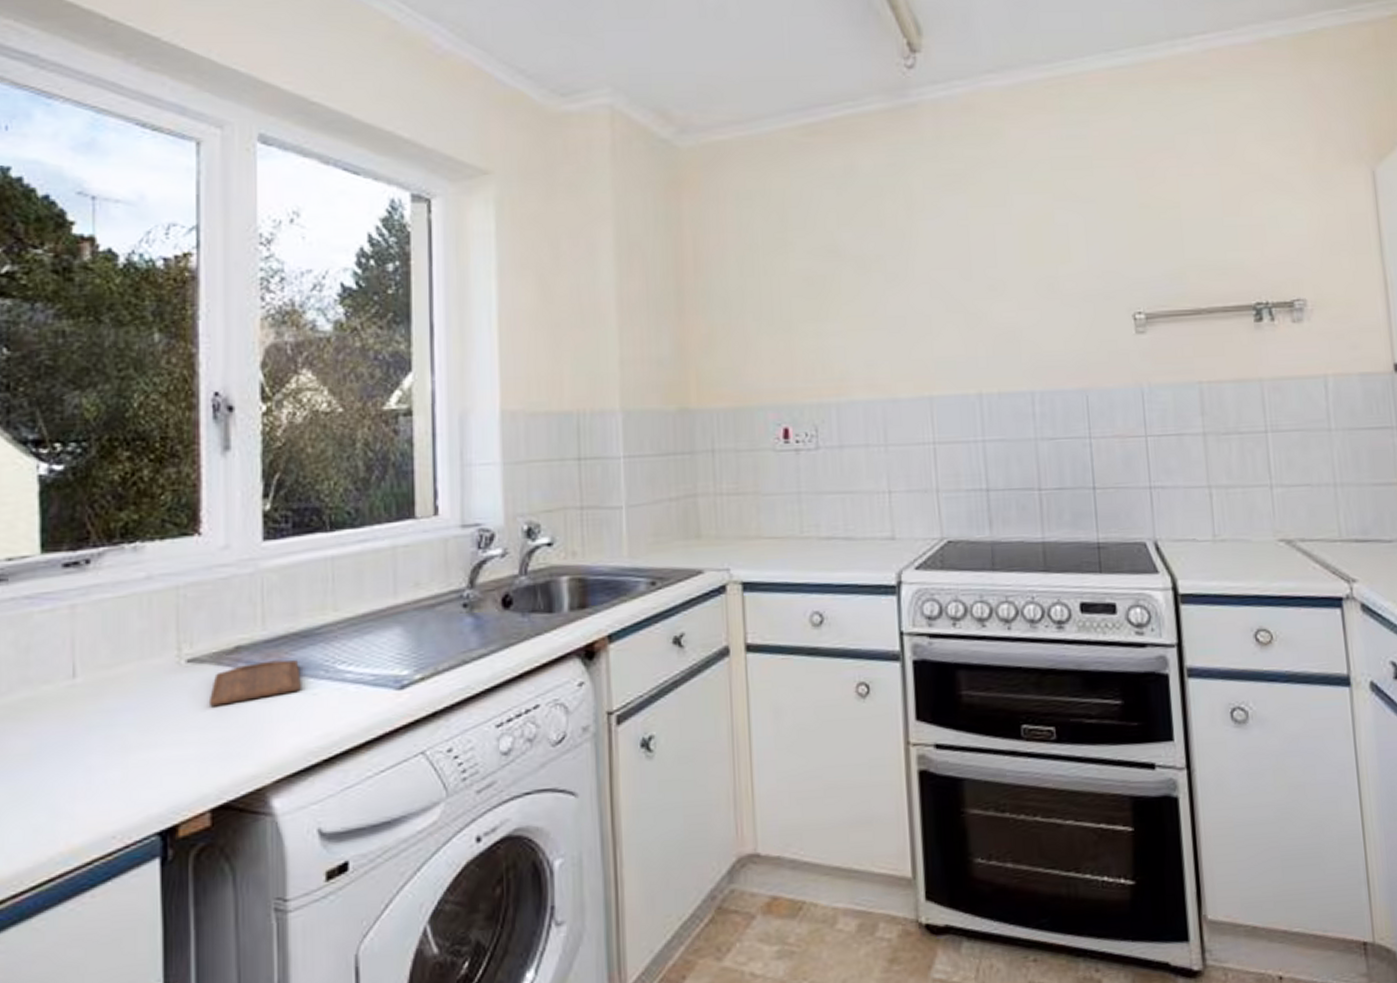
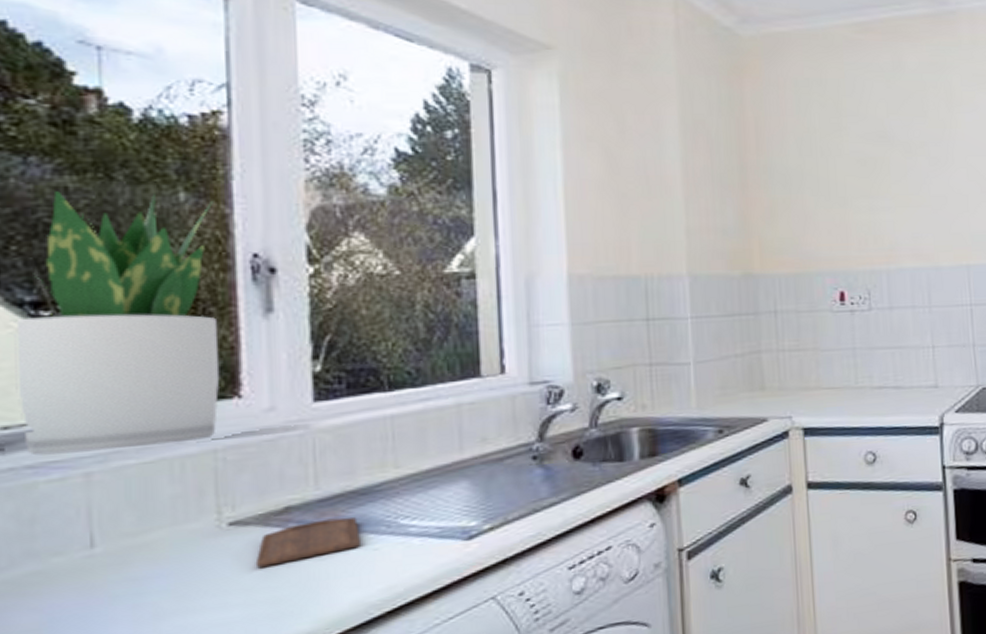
planter: none [19,335,184,587] -> present [14,191,220,456]

